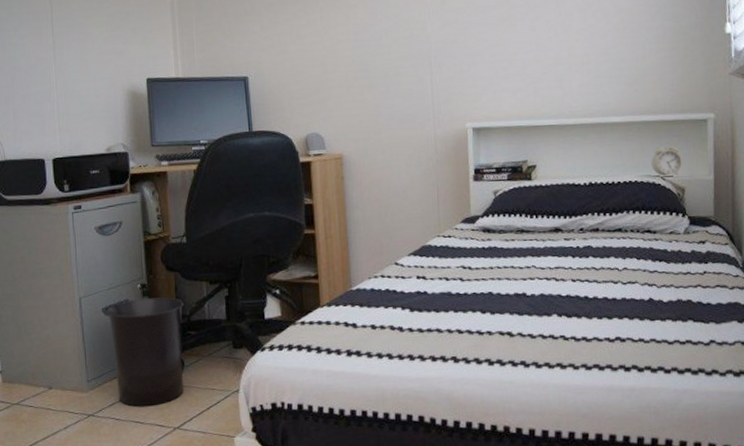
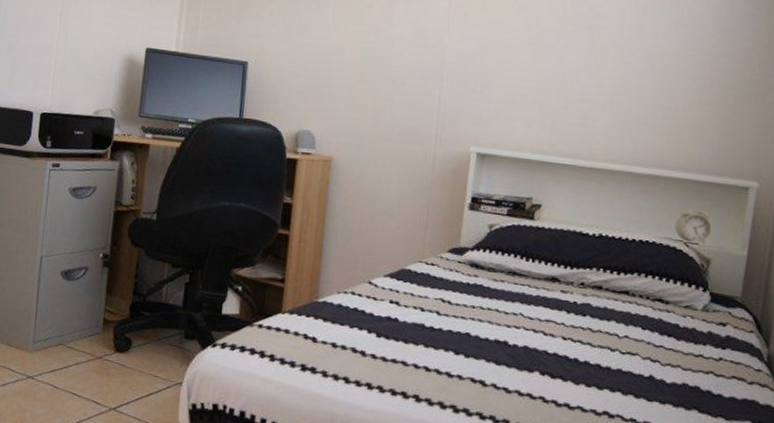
waste bin: present [106,297,184,407] -> none [60,268,142,381]

